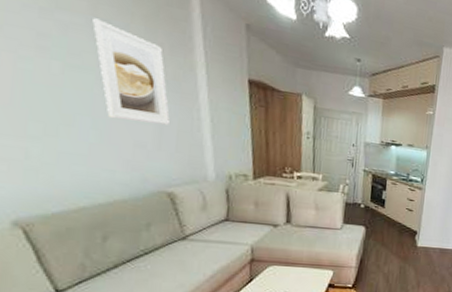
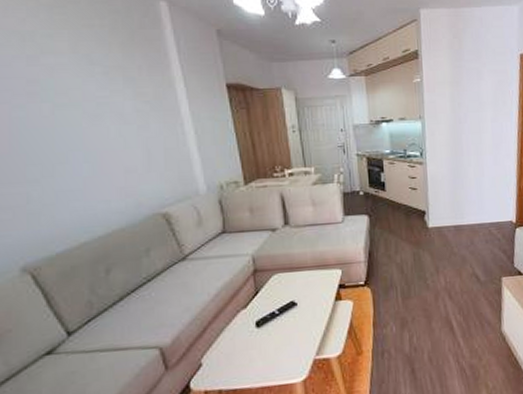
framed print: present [92,18,170,125] -> none [75,55,155,149]

